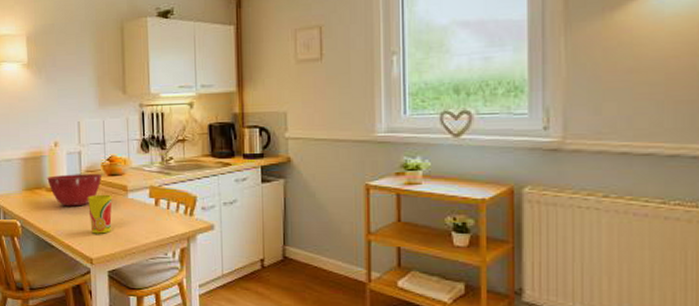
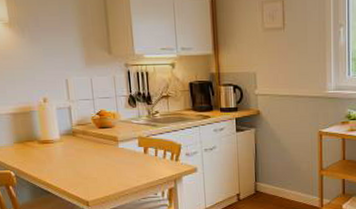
mixing bowl: present [47,173,103,206] -> none [38,126,93,157]
cup: present [88,194,112,234] -> none [80,145,105,180]

